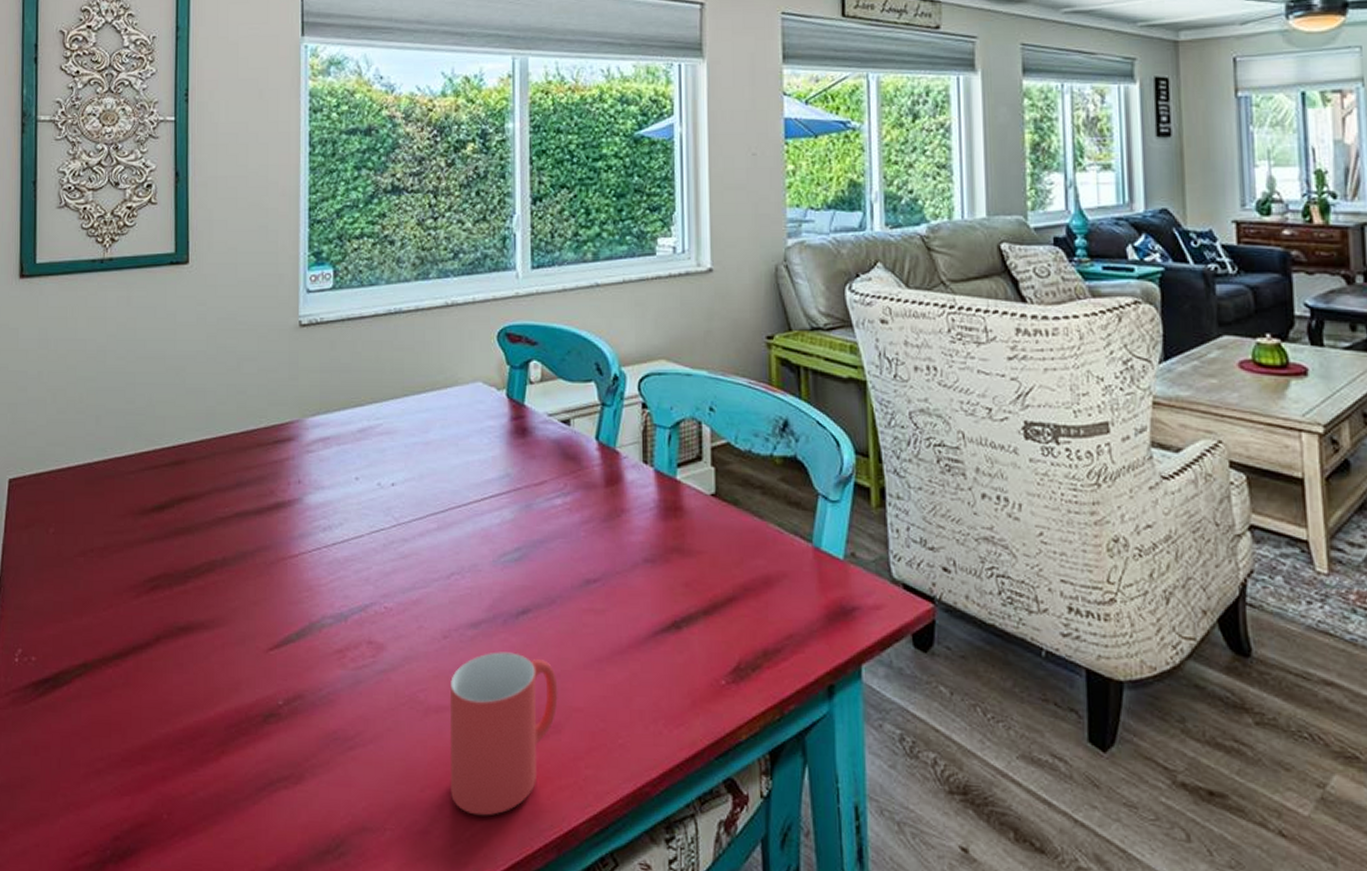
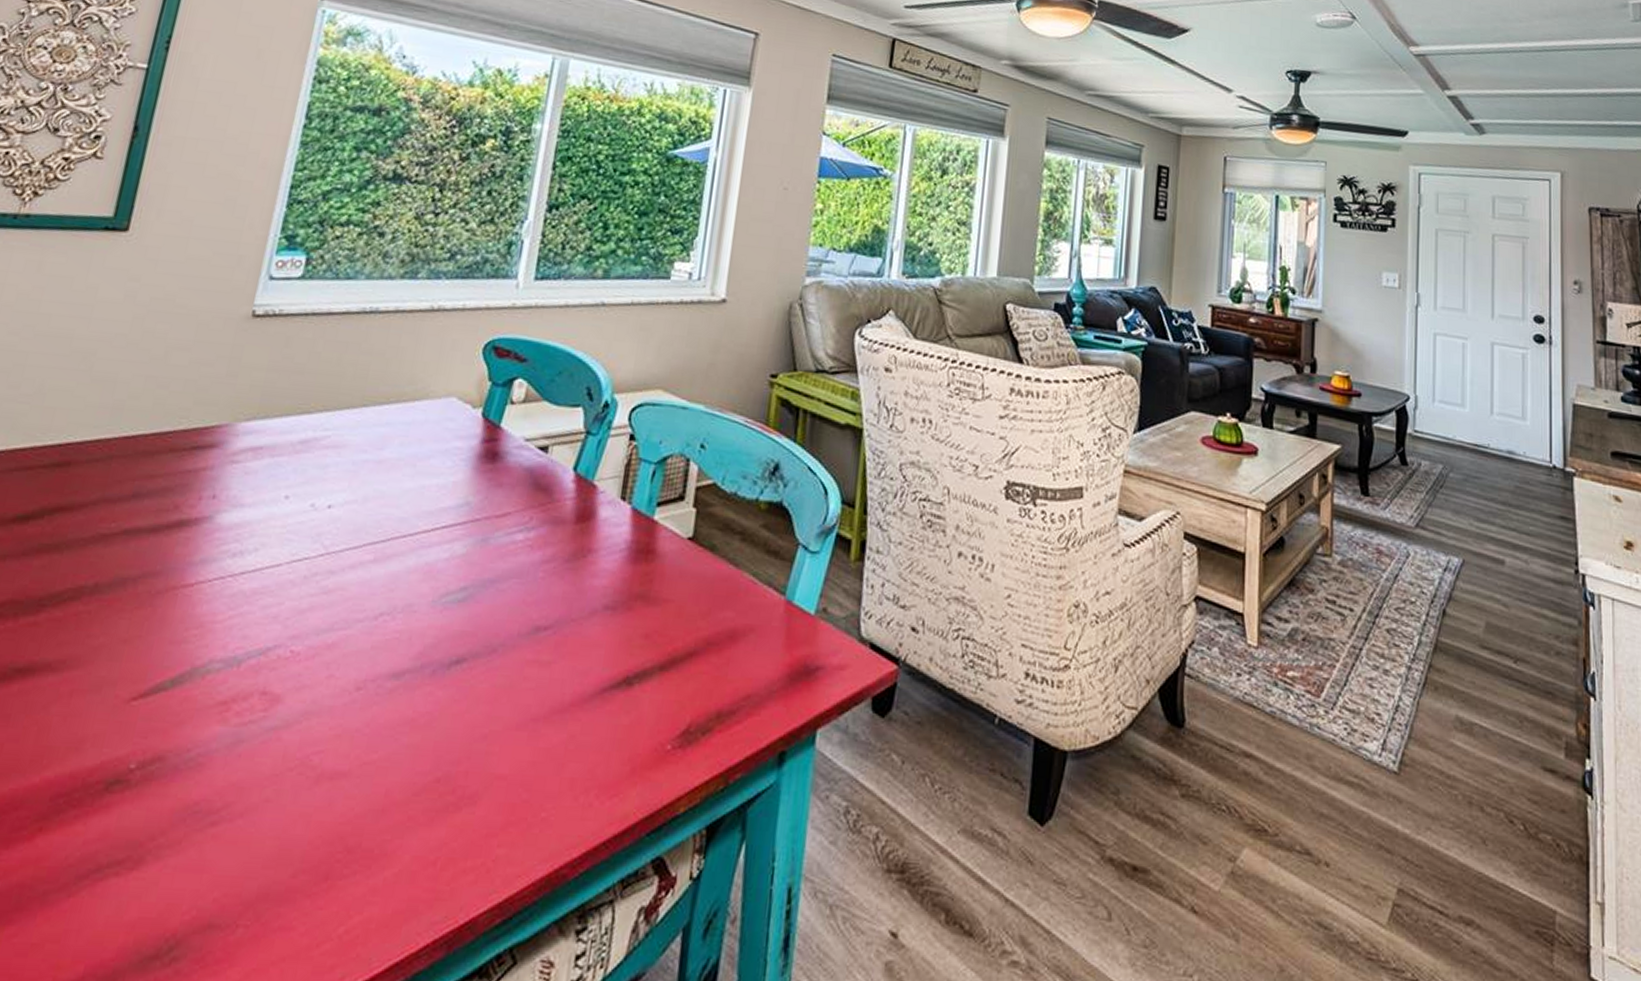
mug: present [450,652,558,816] -> none [329,707,483,907]

